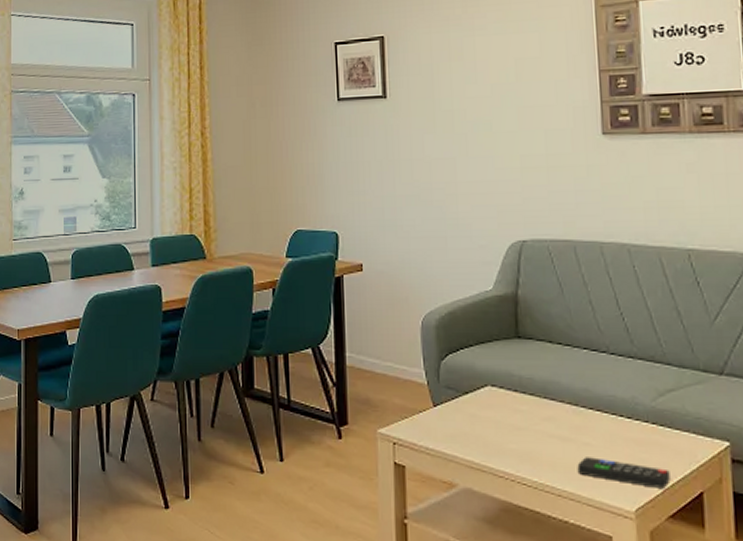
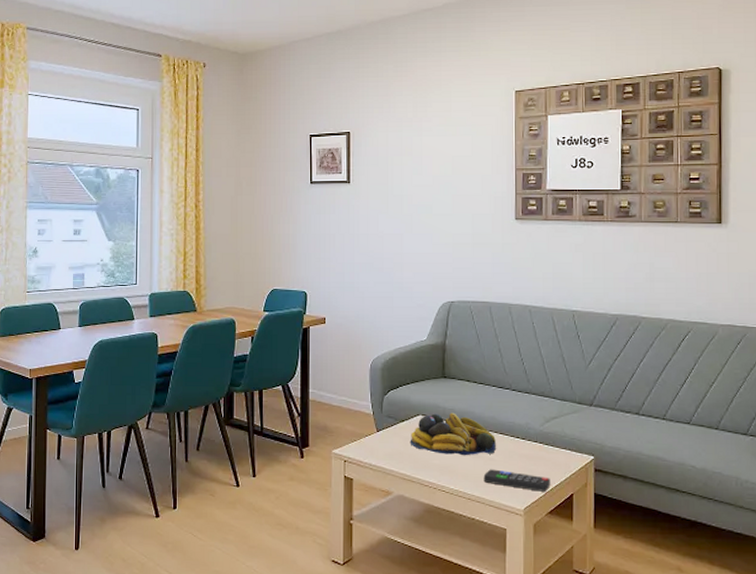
fruit bowl: none [476,382,594,439] -> present [410,412,497,456]

